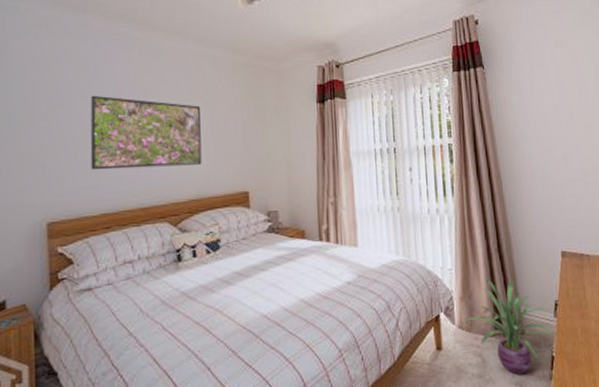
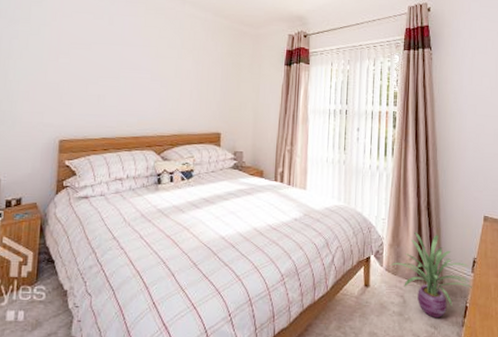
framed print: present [90,95,202,171] -> none [97,41,190,106]

